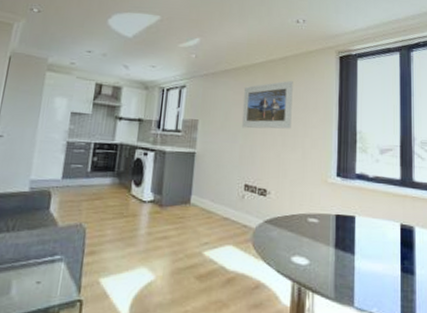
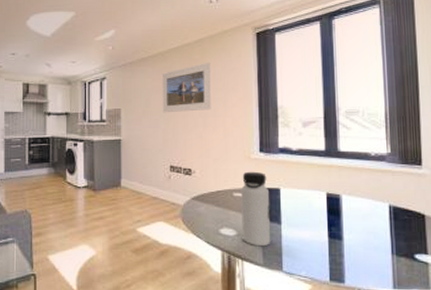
water bottle: none [314,196,345,278] -> present [241,171,271,246]

